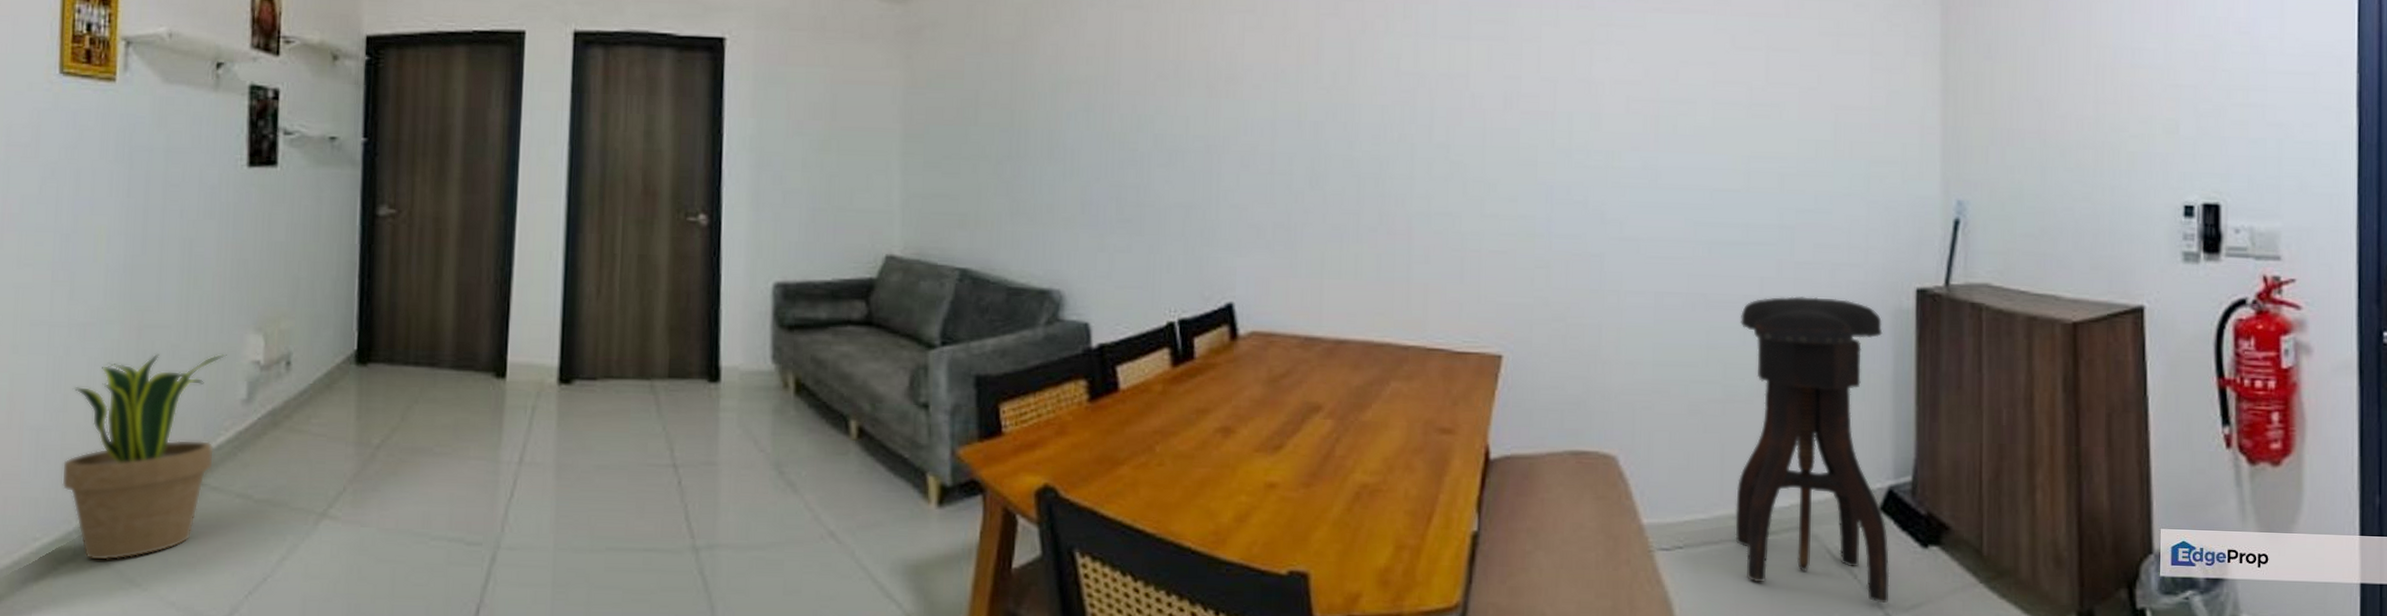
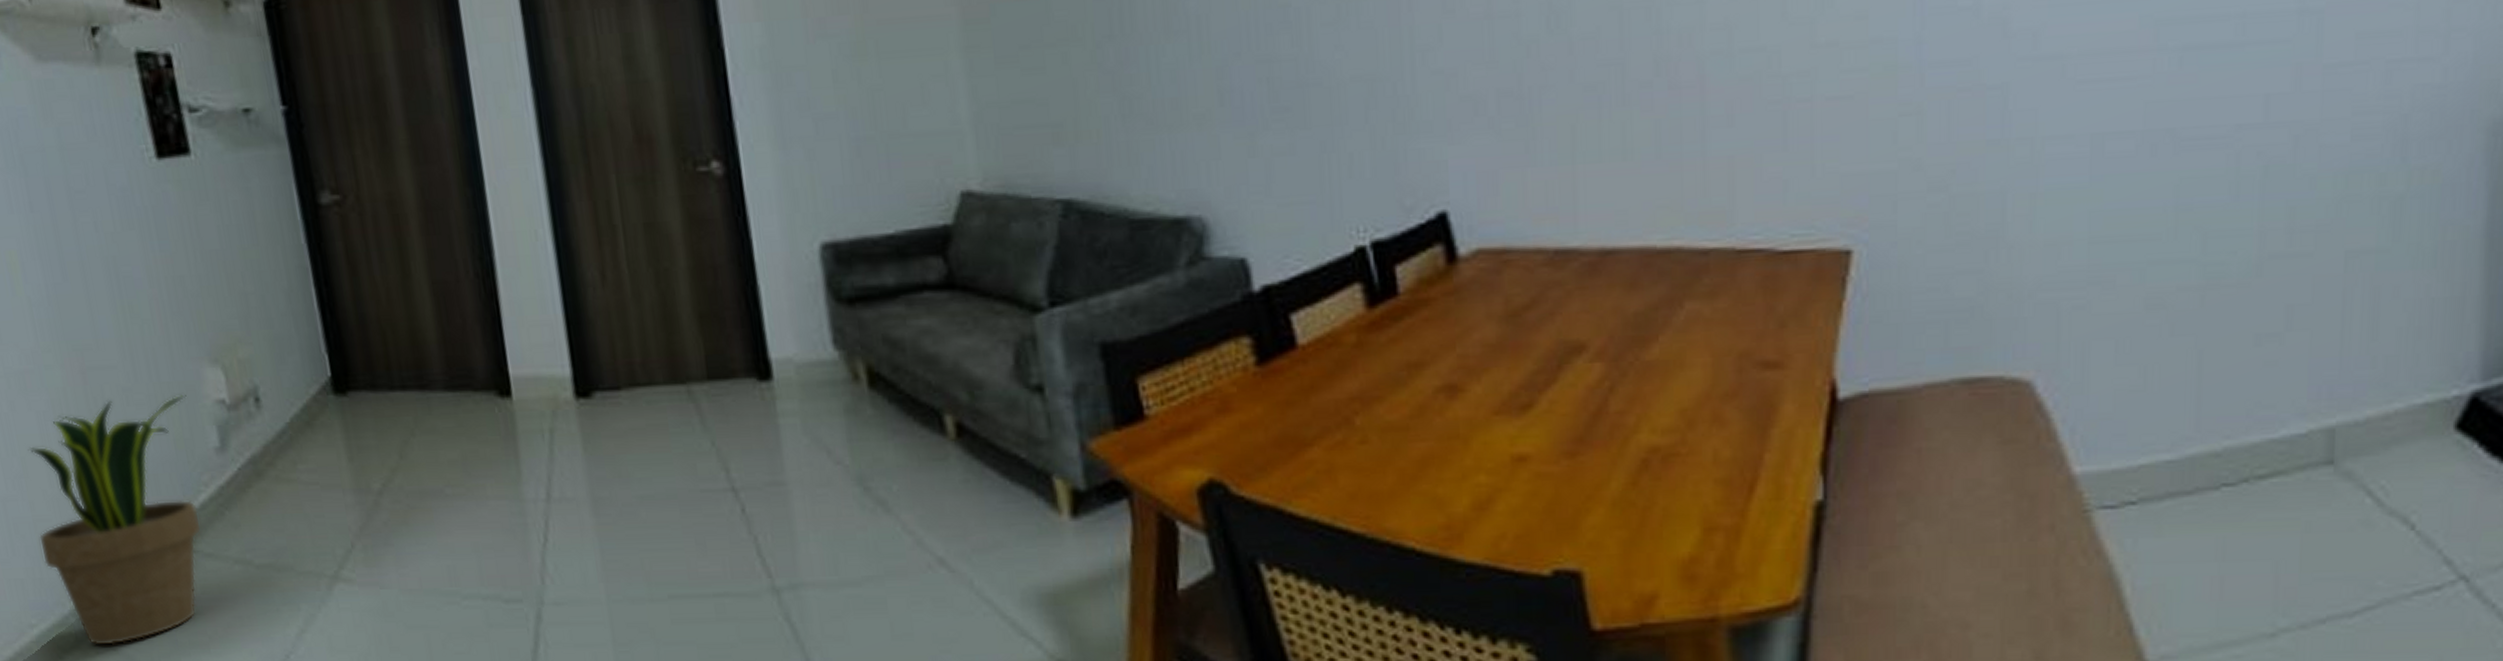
stool: present [1735,296,1890,604] -> none [2219,114,2471,563]

